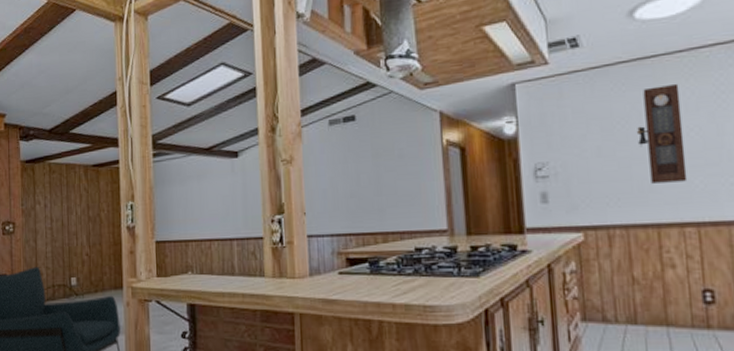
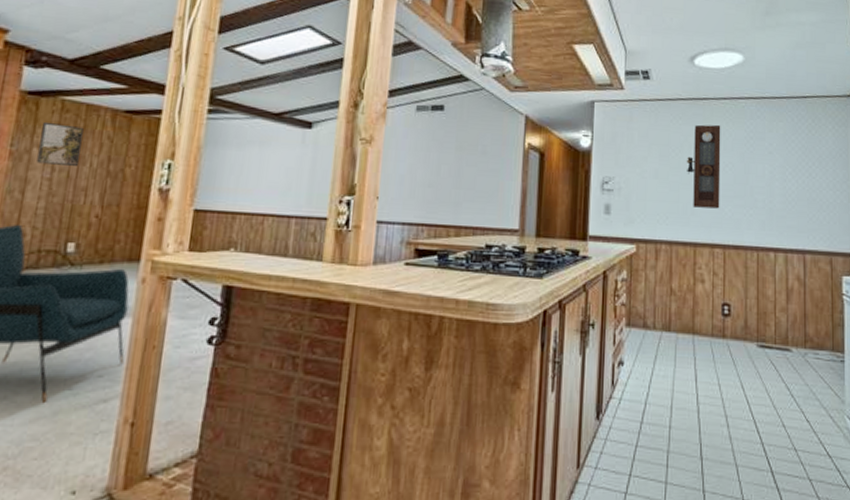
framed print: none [40,183,68,217] -> present [37,121,84,166]

